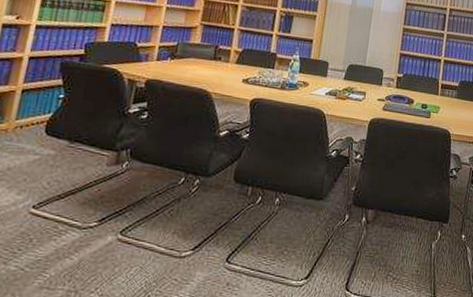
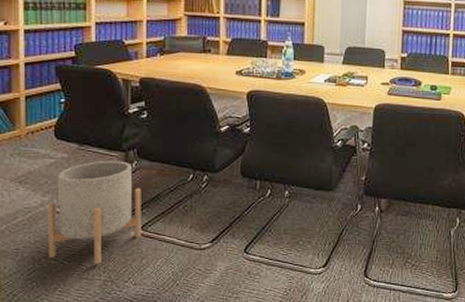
planter: none [9,159,128,272] -> present [47,160,141,264]

